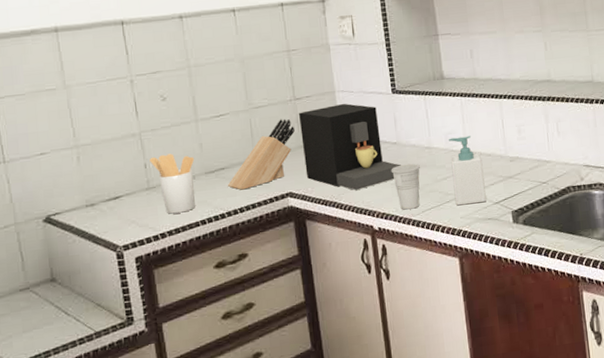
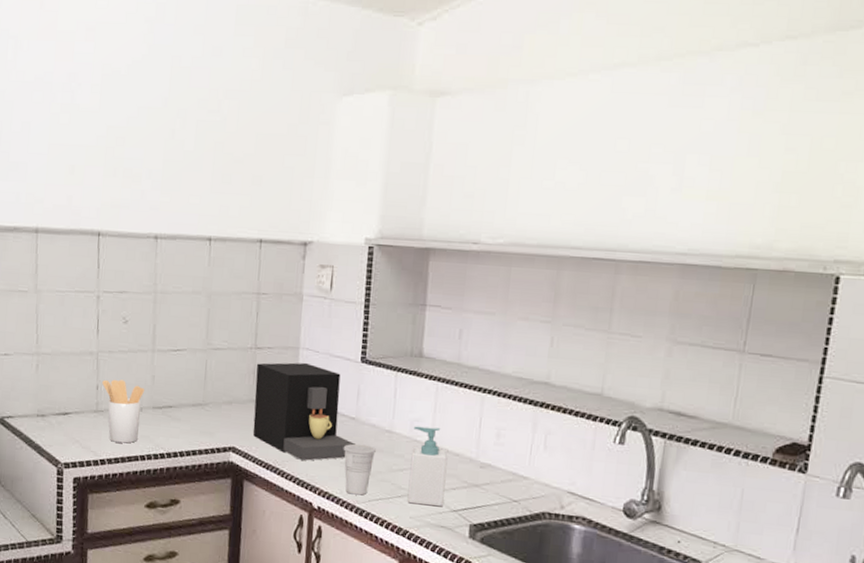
knife block: present [227,119,295,190] -> none [172,366,250,434]

